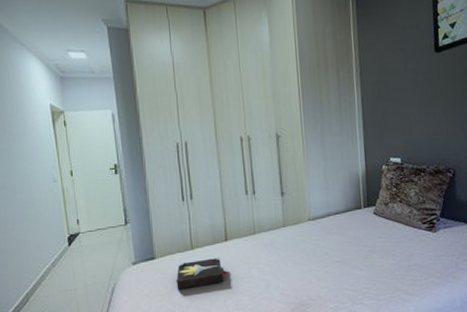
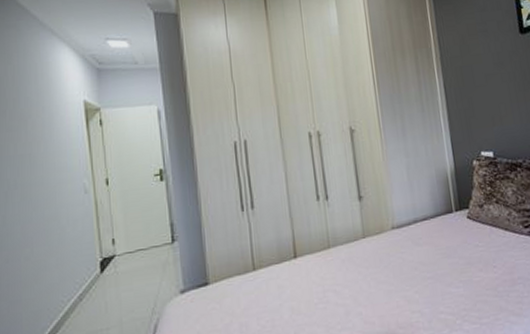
hardback book: present [175,256,227,290] -> none [233,278,298,323]

